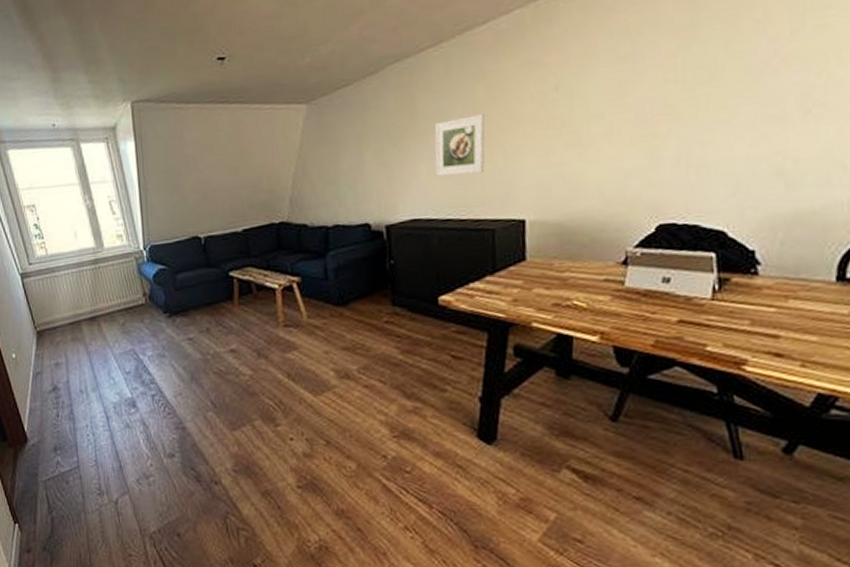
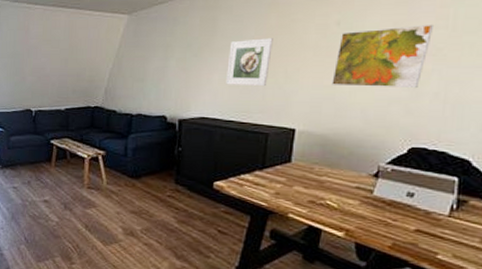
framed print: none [558,79,663,162] -> present [331,25,435,87]

